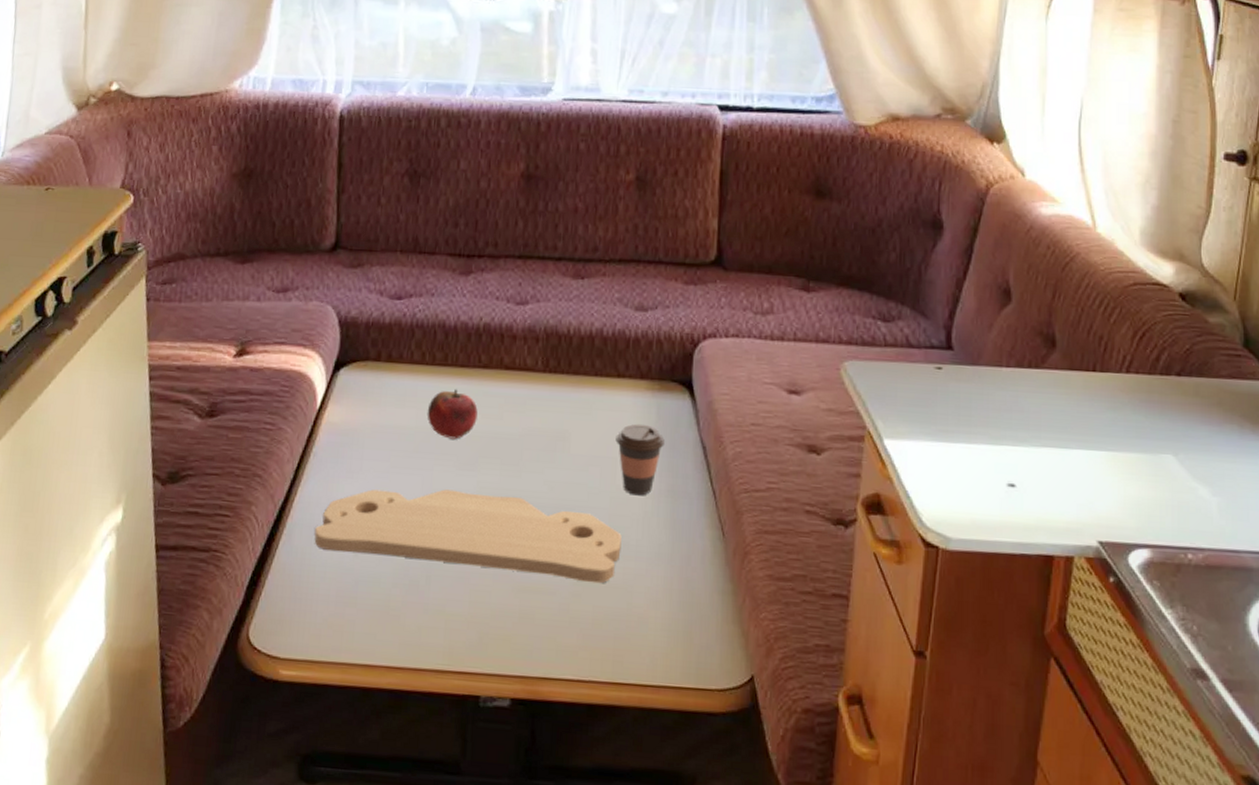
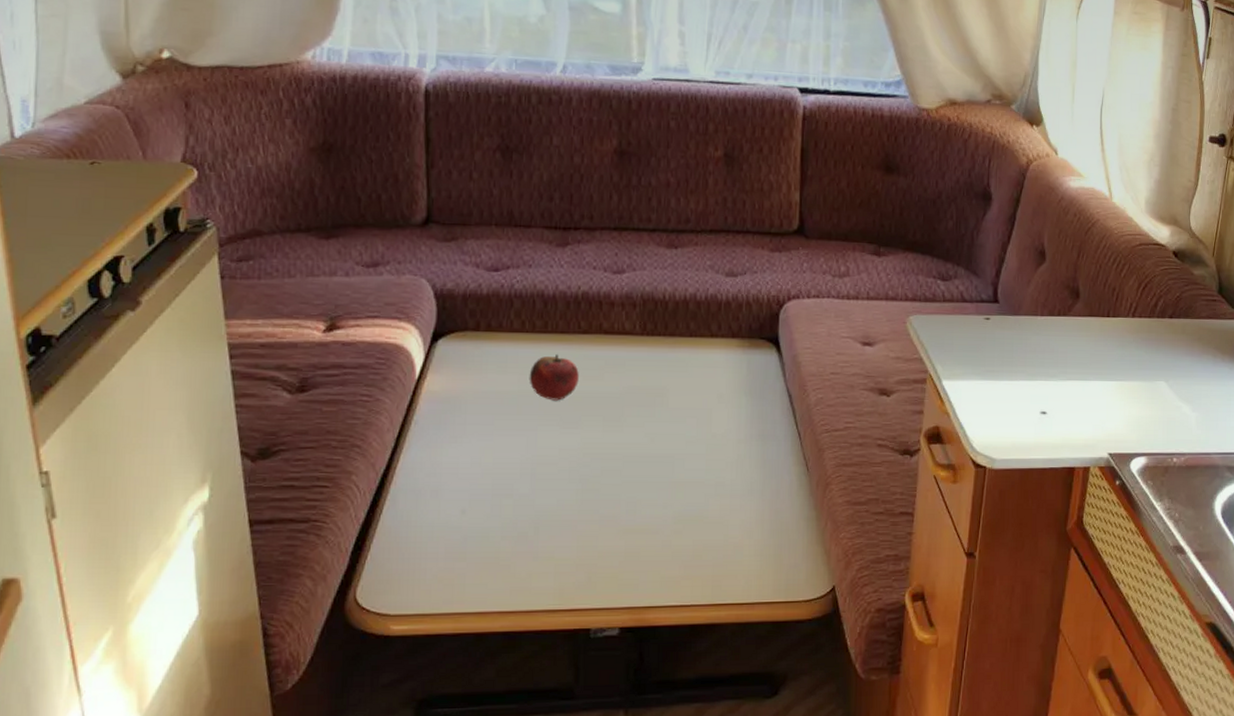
cutting board: present [314,489,622,584] -> none [420,447,718,521]
coffee cup: present [615,423,665,496] -> none [710,377,755,441]

